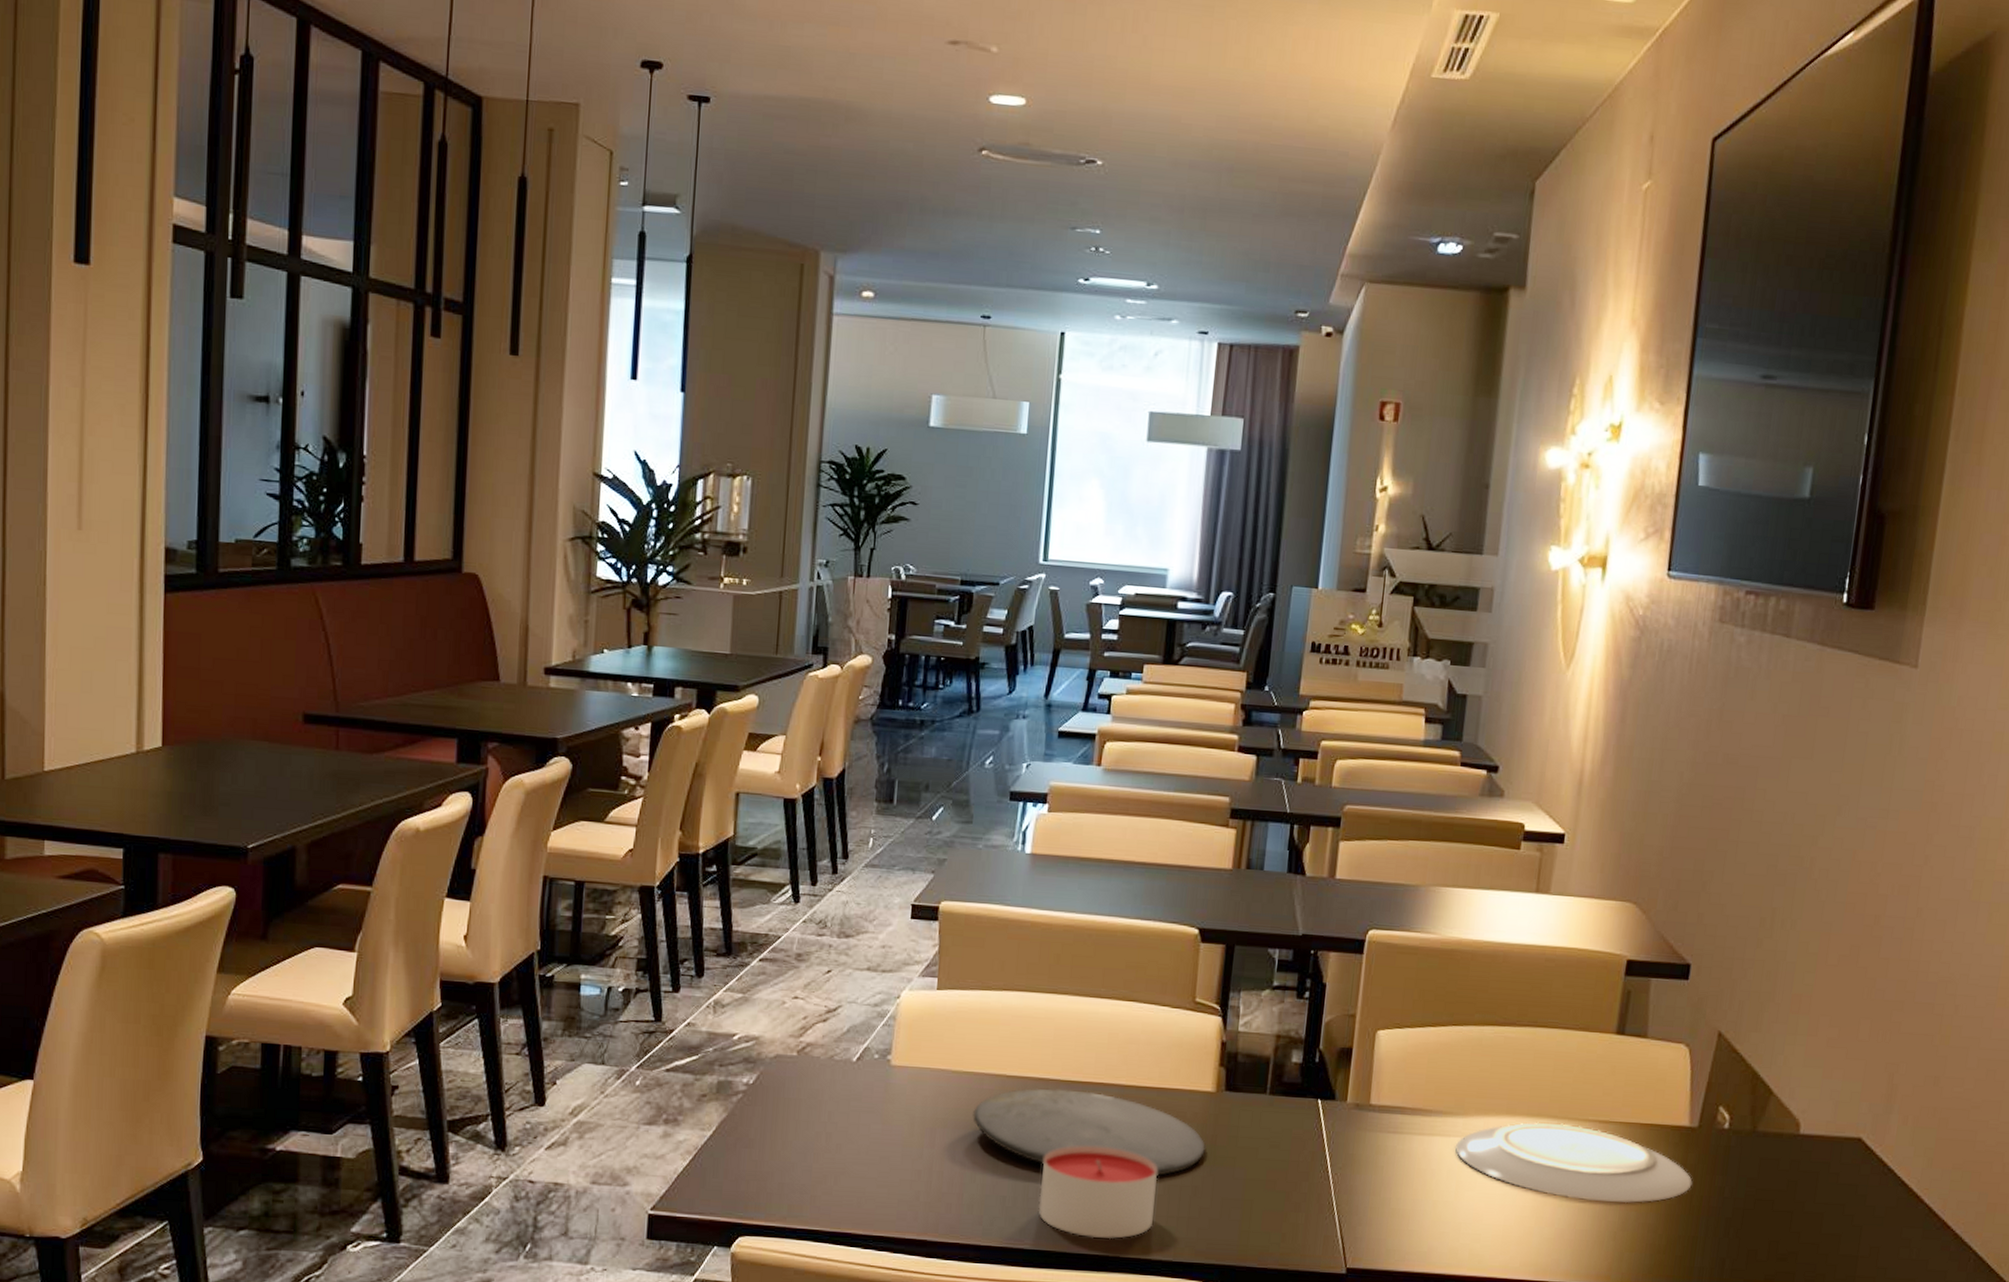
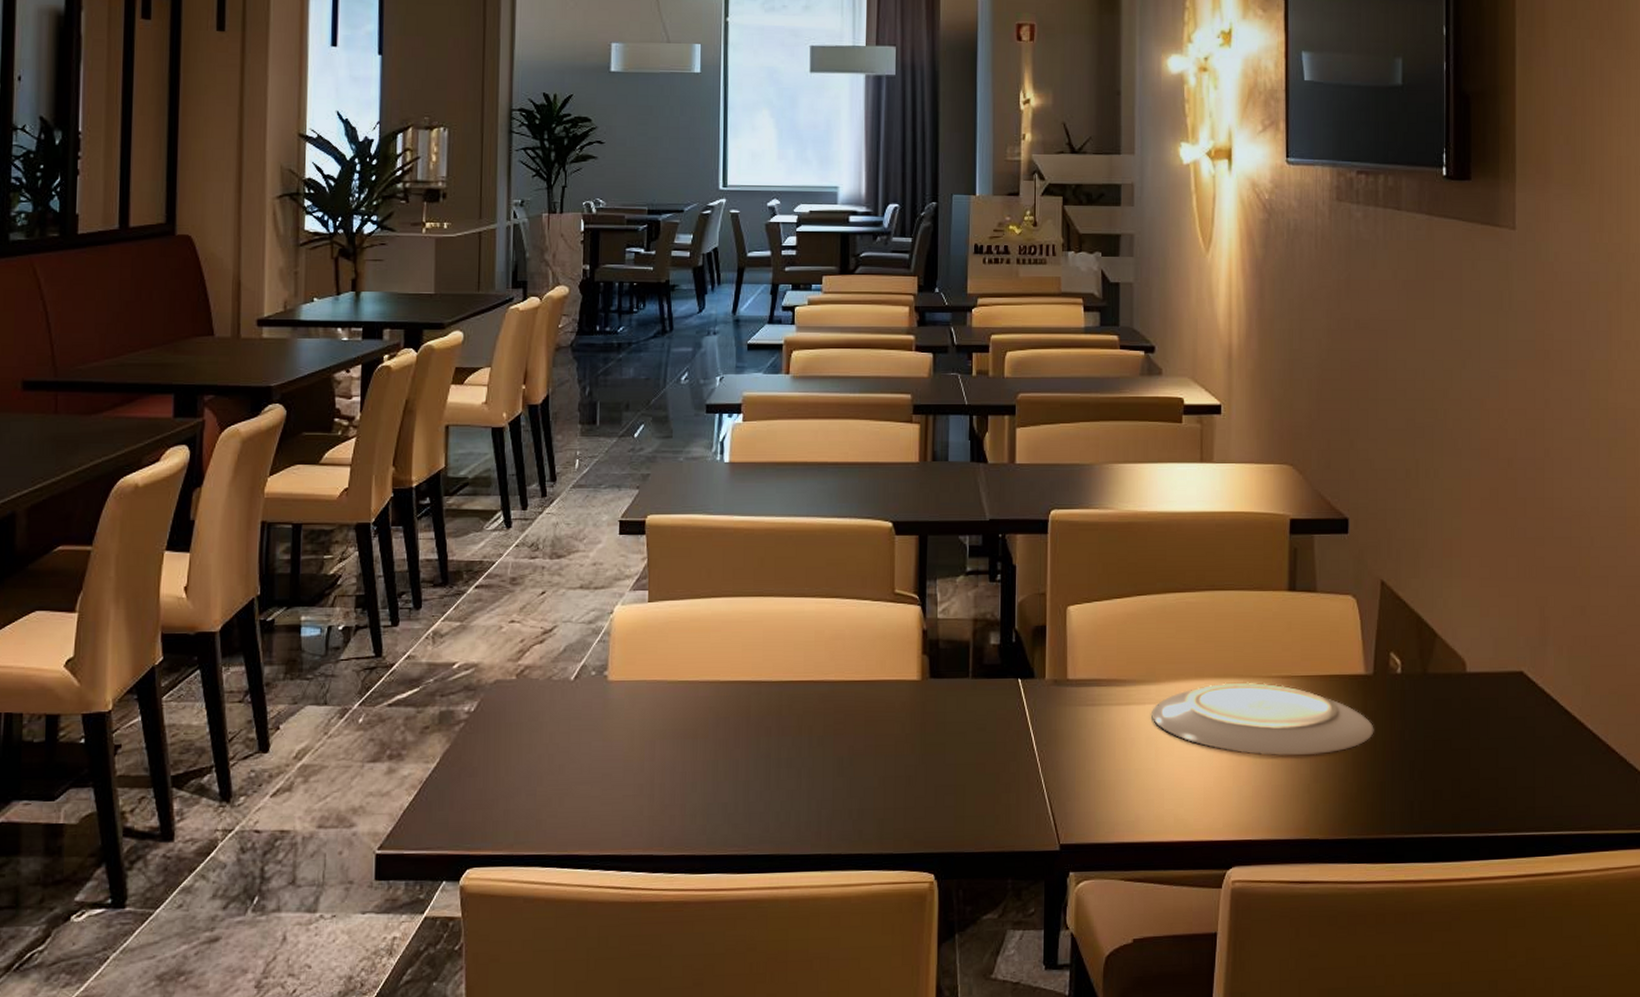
plate: present [973,1088,1205,1177] -> none [690,690,915,770]
candle: present [1038,1145,1158,1240] -> none [759,744,873,838]

